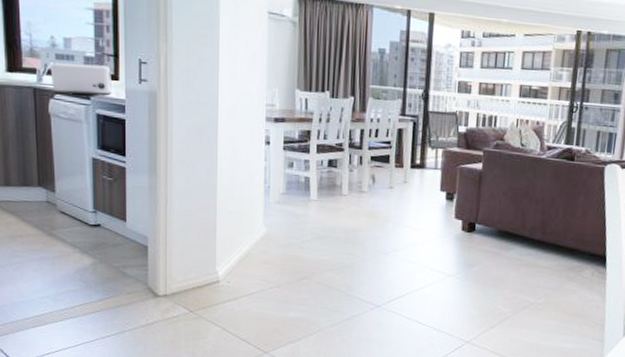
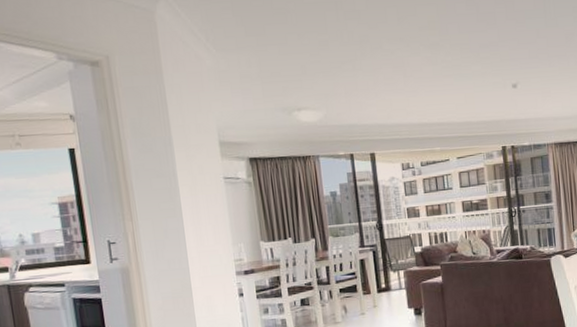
toaster: present [50,62,113,96] -> none [21,252,86,288]

